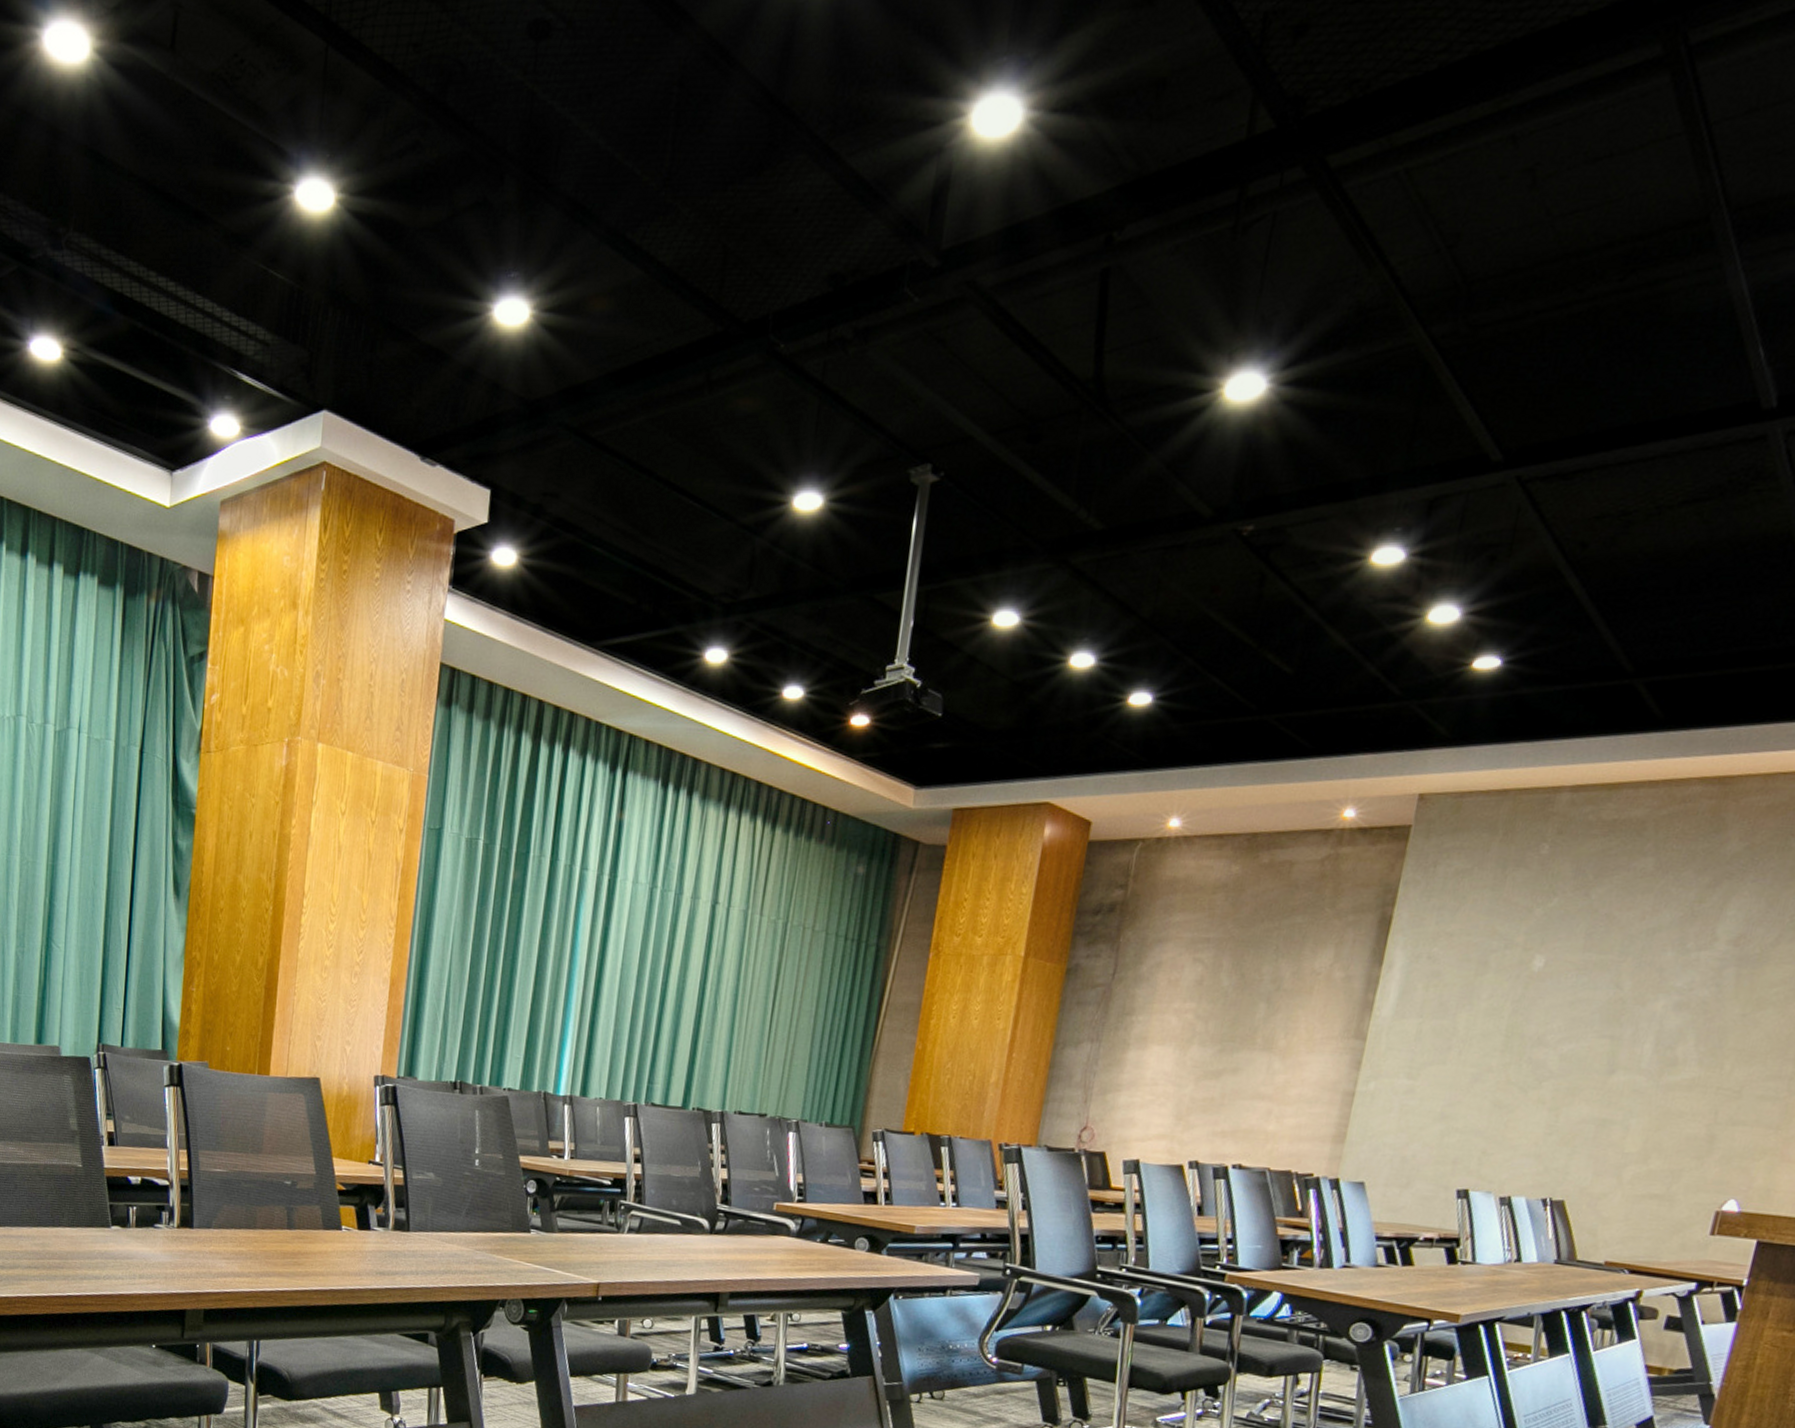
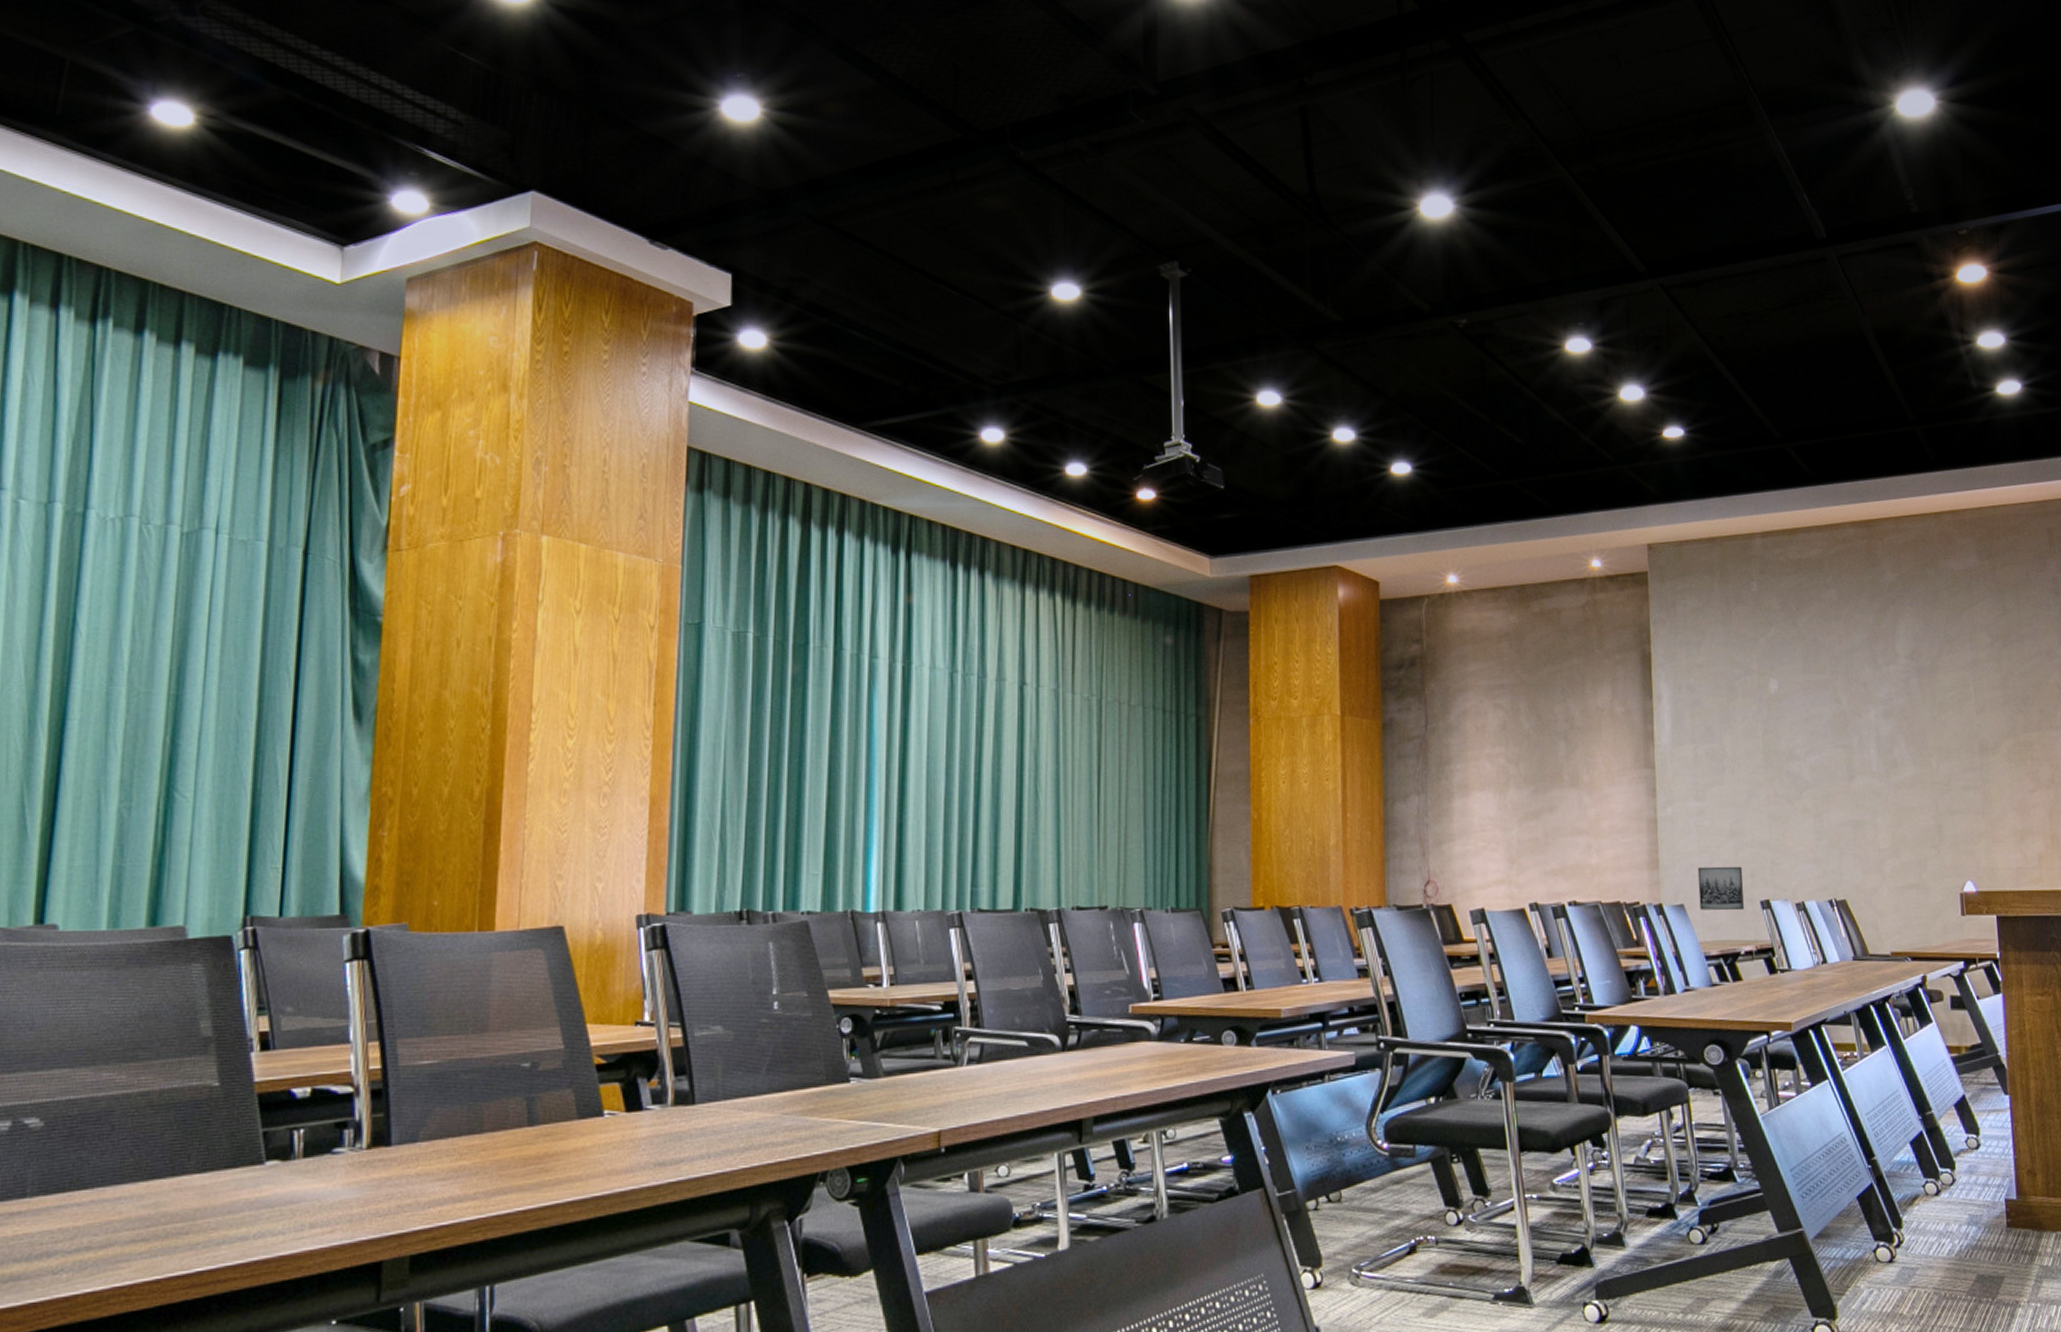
wall art: none [1382,1146,1445,1197] -> present [1697,866,1745,911]

